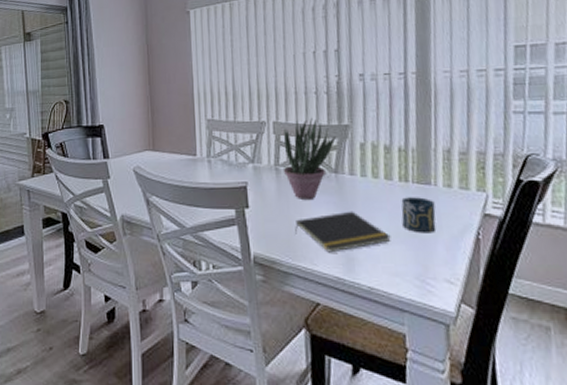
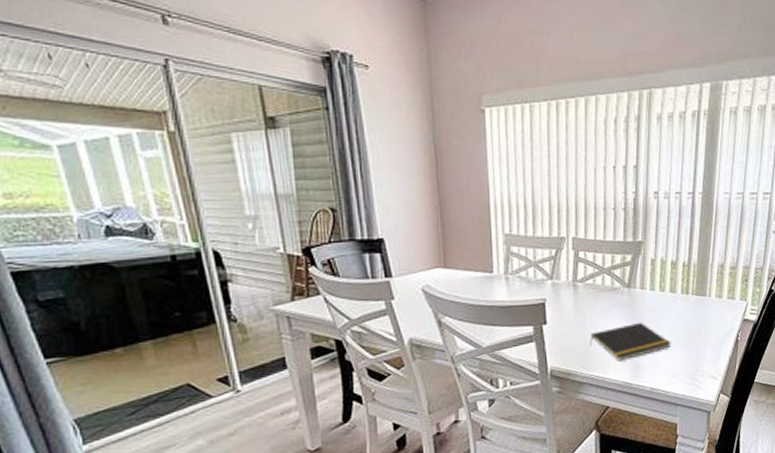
potted plant: present [283,117,336,199] -> none [580,233,630,314]
cup: present [401,197,436,233] -> none [681,307,708,339]

